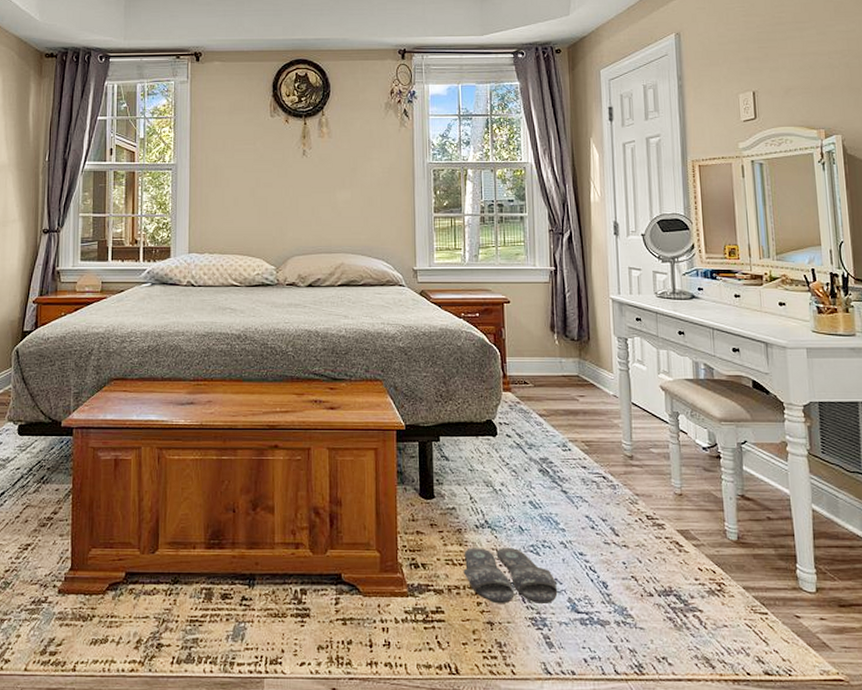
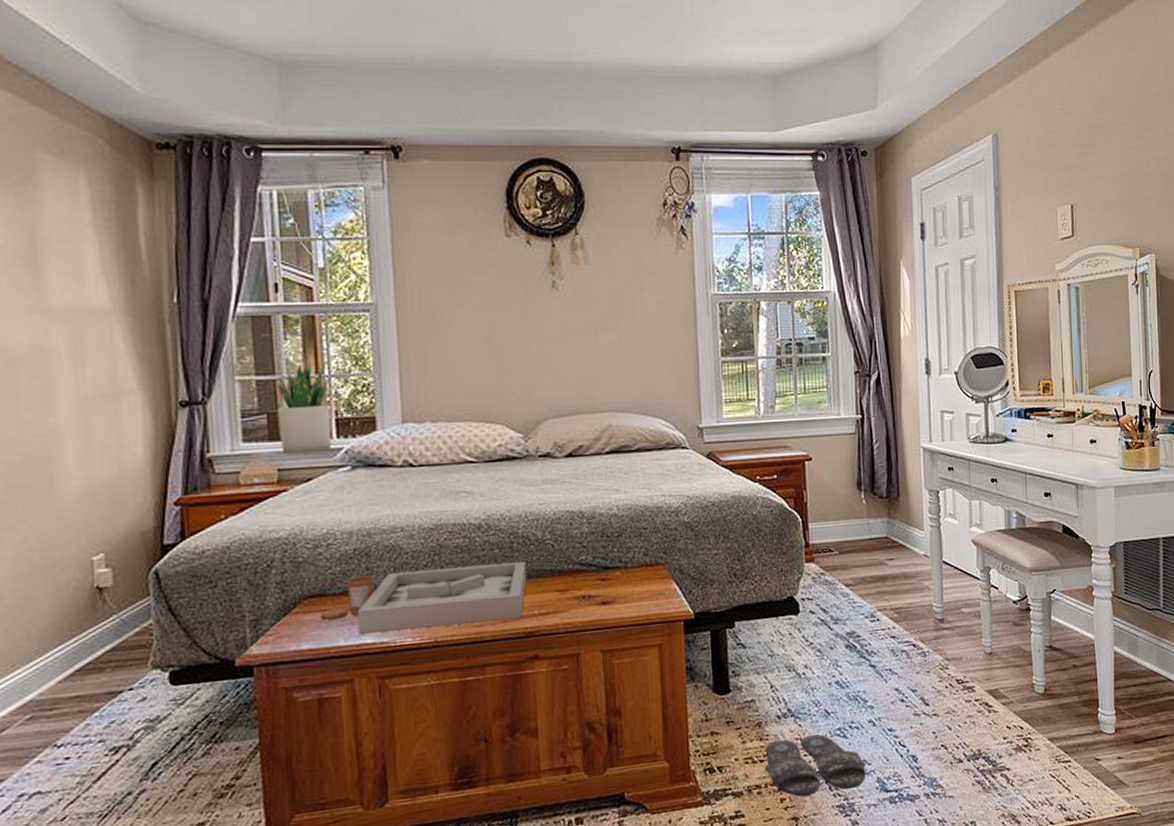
planter: none [104,205,140,272] -> present [277,361,332,455]
candle: none [122,367,161,398] -> present [321,575,375,620]
decorative tray: none [146,366,273,413] -> present [357,560,527,634]

